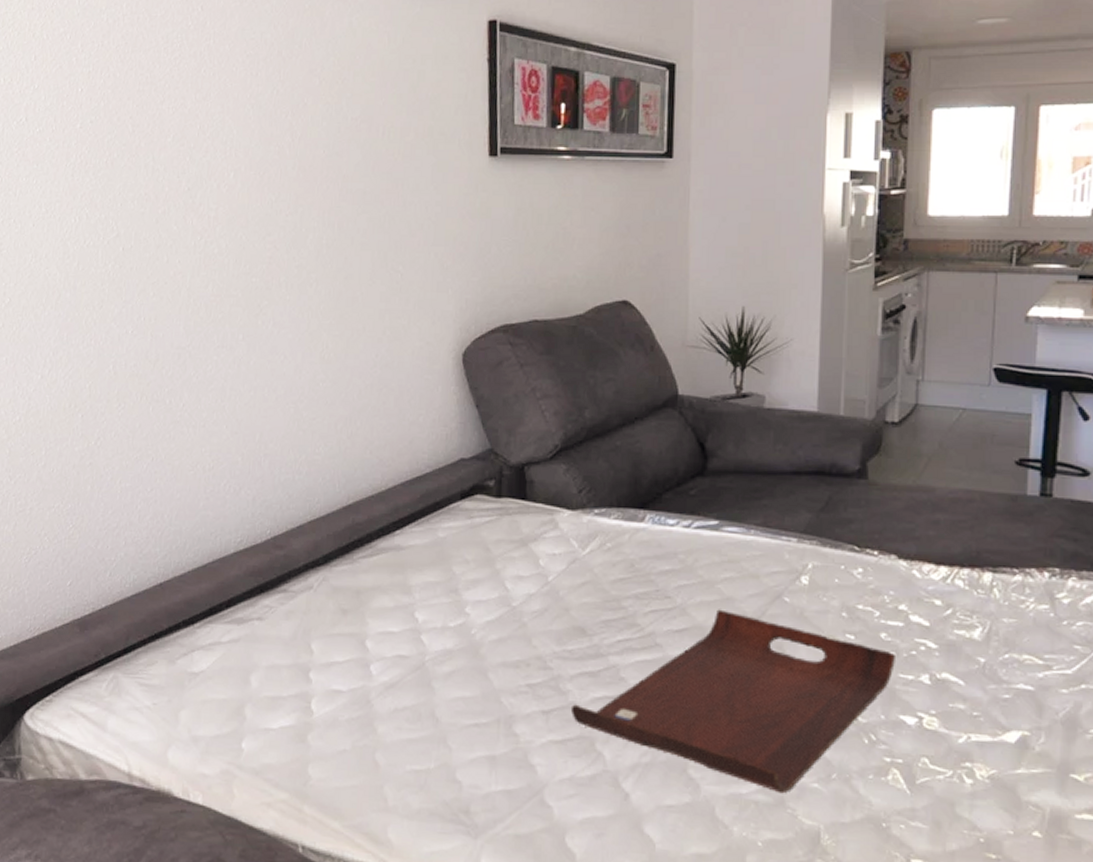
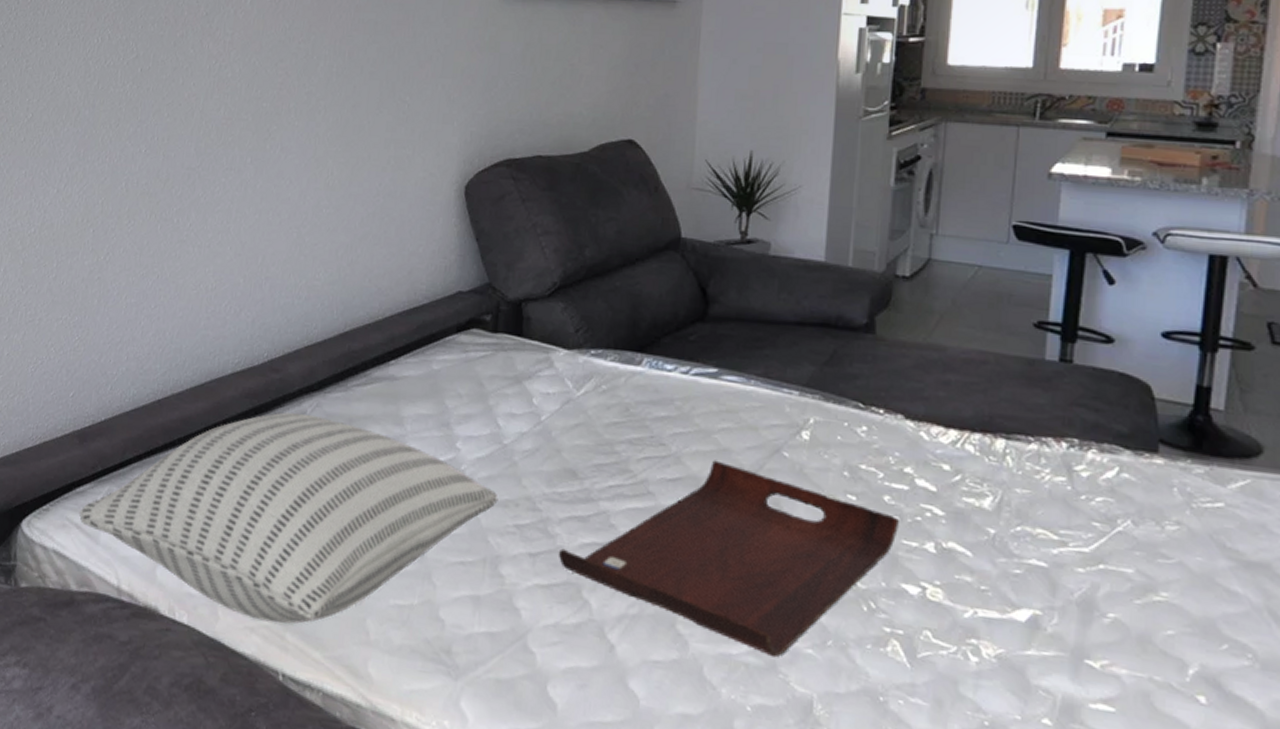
pillow: none [84,587,509,797] -> present [79,412,498,624]

